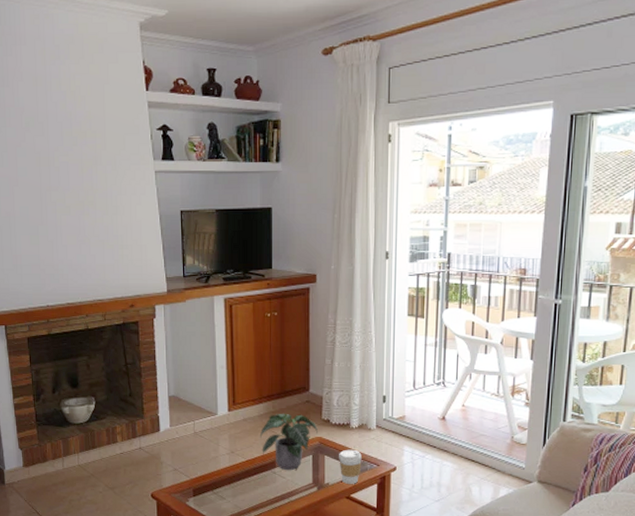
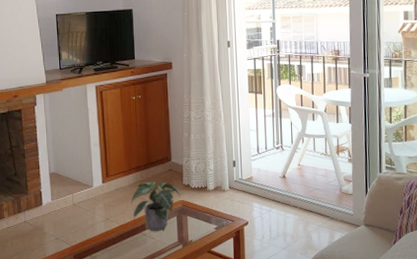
coffee cup: present [339,449,362,484] -> none [199,209,219,240]

